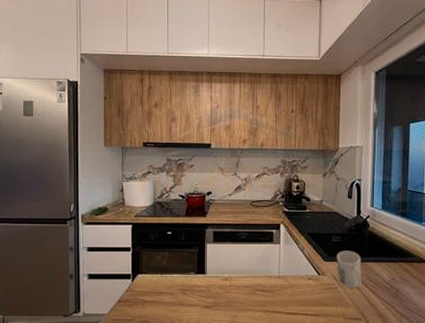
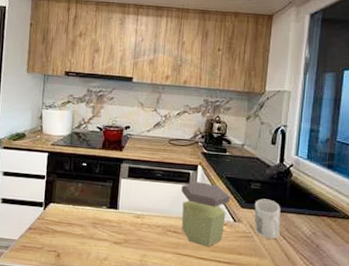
jar: none [266,240,313,302] -> present [181,182,231,247]

